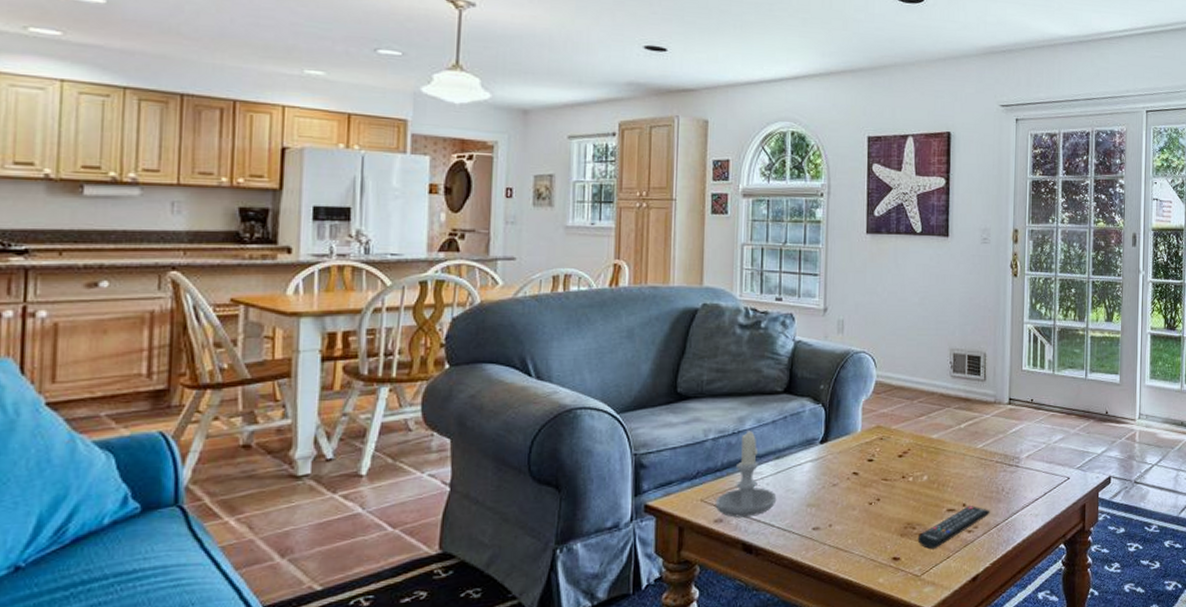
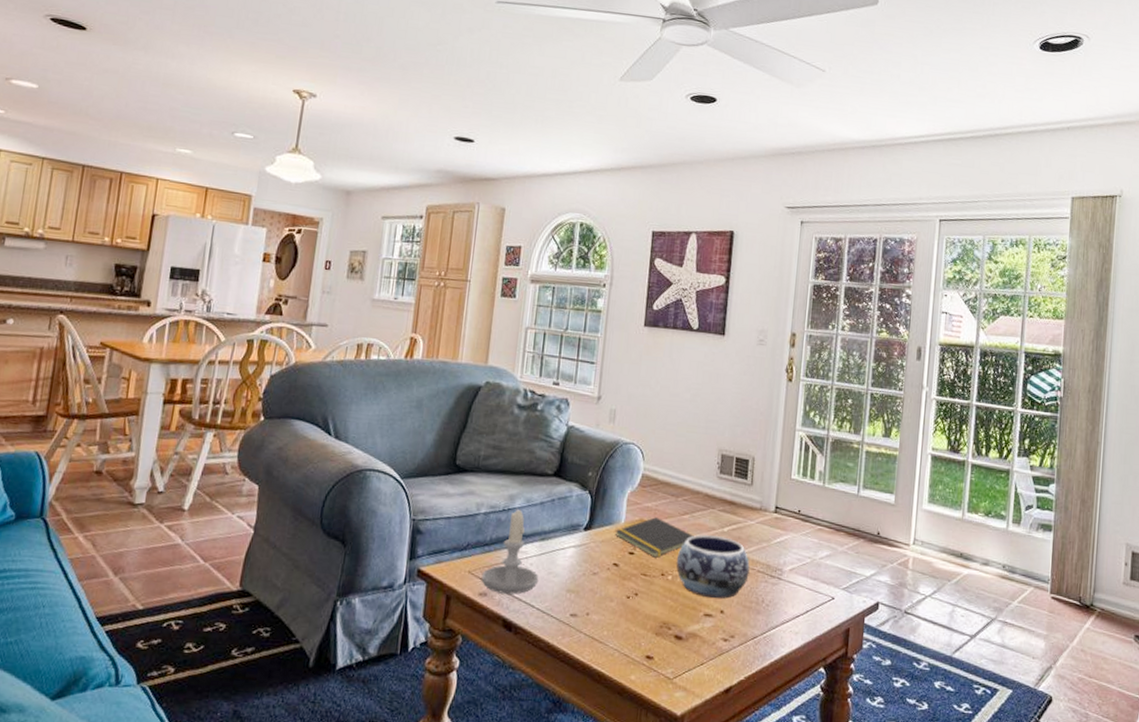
notepad: none [852,422,932,462] -> present [615,517,694,558]
decorative bowl: none [916,433,988,493] -> present [676,534,750,599]
remote control: present [917,506,990,550] -> none [672,613,748,654]

